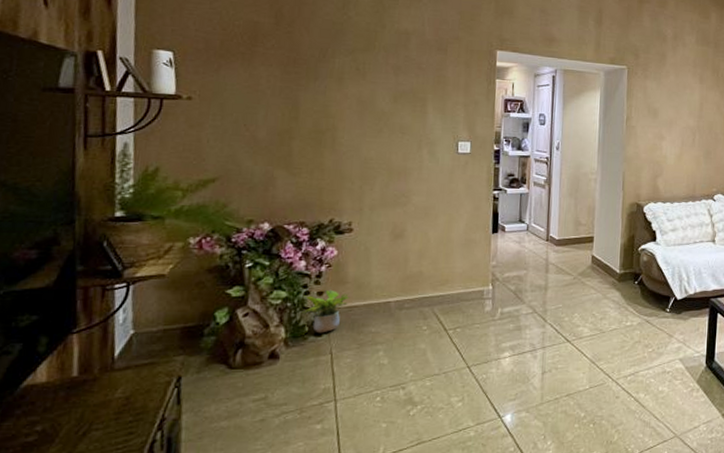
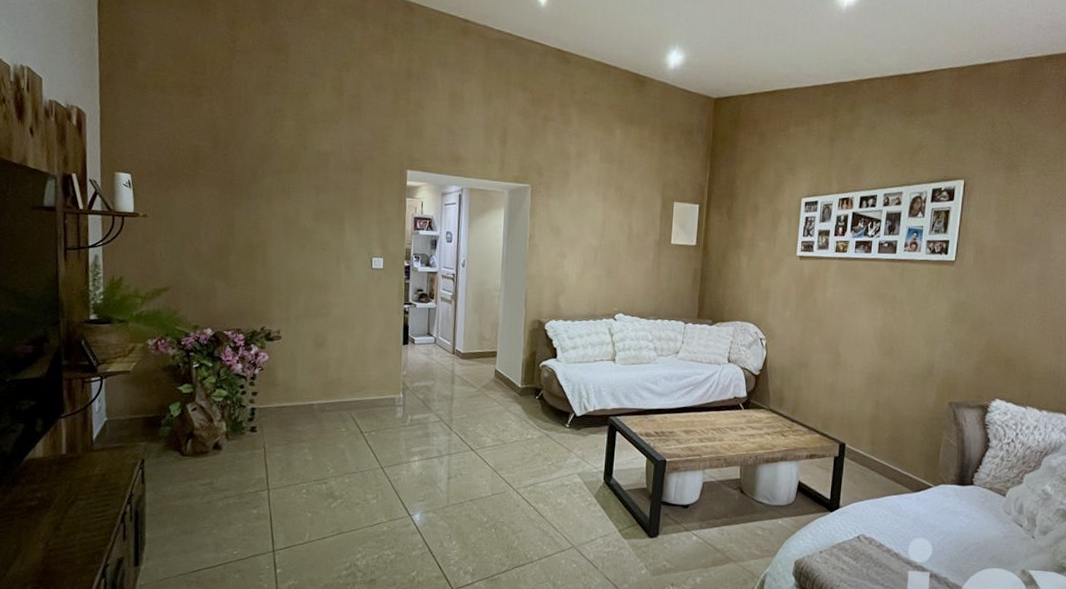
potted plant: present [302,289,350,333] -> none [240,390,279,429]

